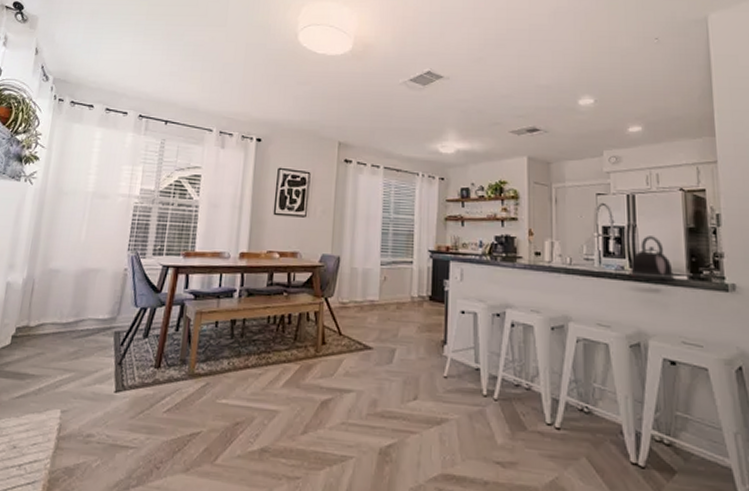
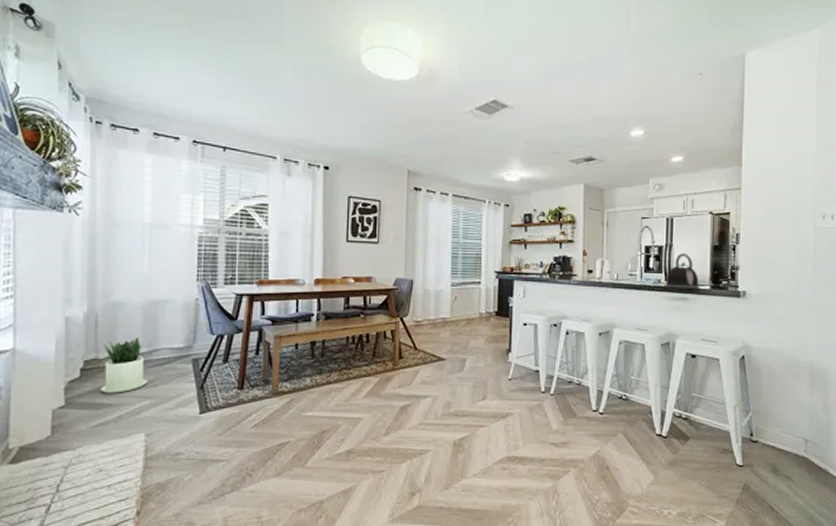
planter: none [26,306,71,364] -> present [100,337,148,393]

